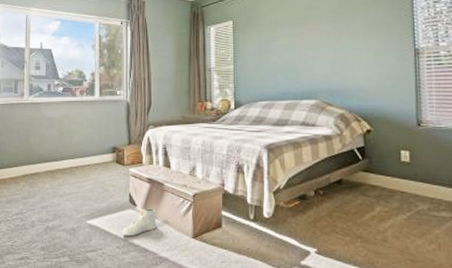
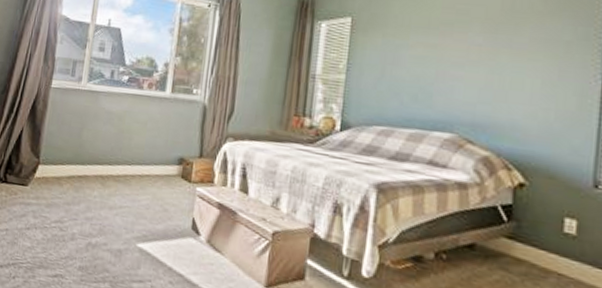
sneaker: present [122,208,156,236] -> none [178,239,223,272]

